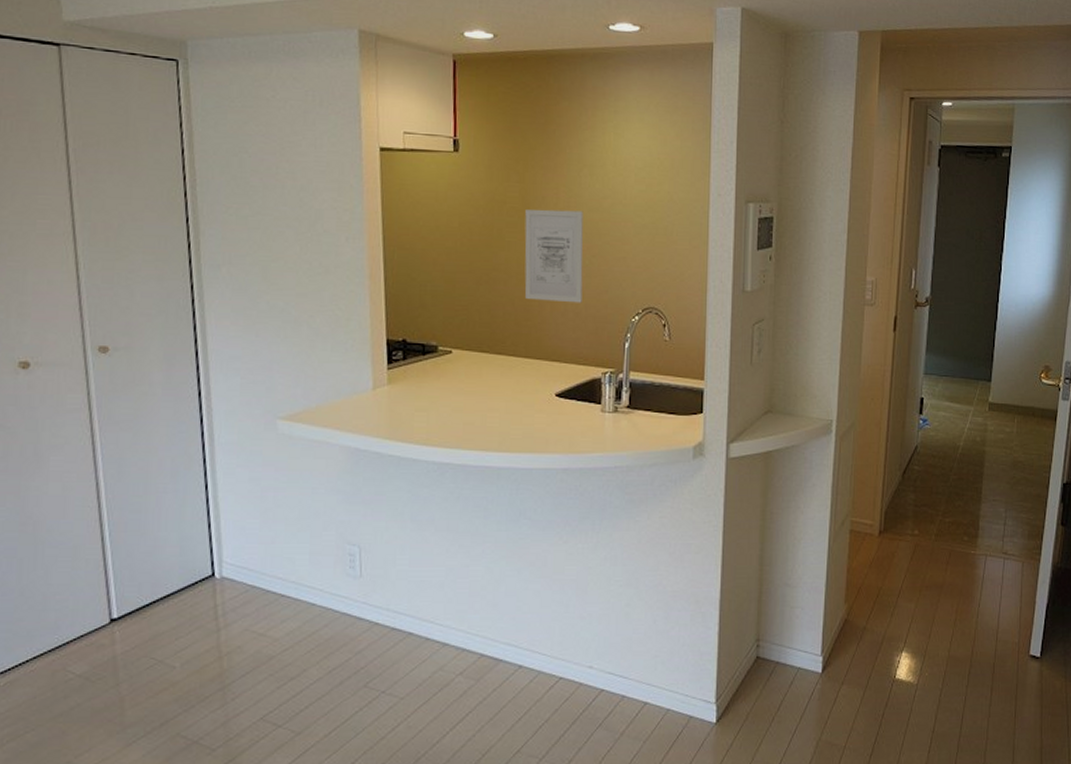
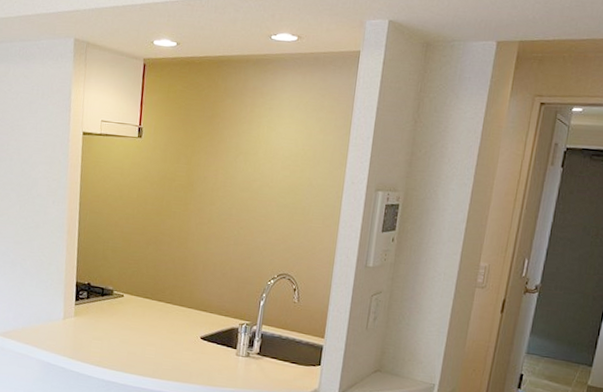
wall art: present [524,209,584,303] -> none [184,187,236,266]

